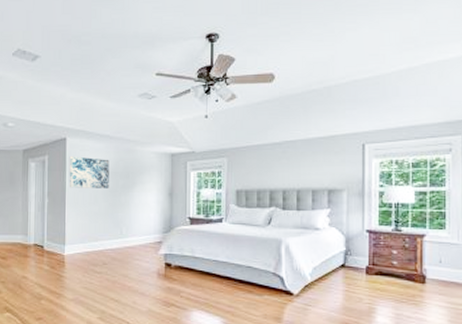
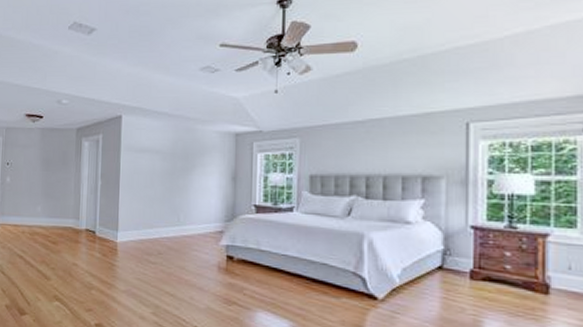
wall art: present [69,156,109,188] -> none [123,135,167,171]

